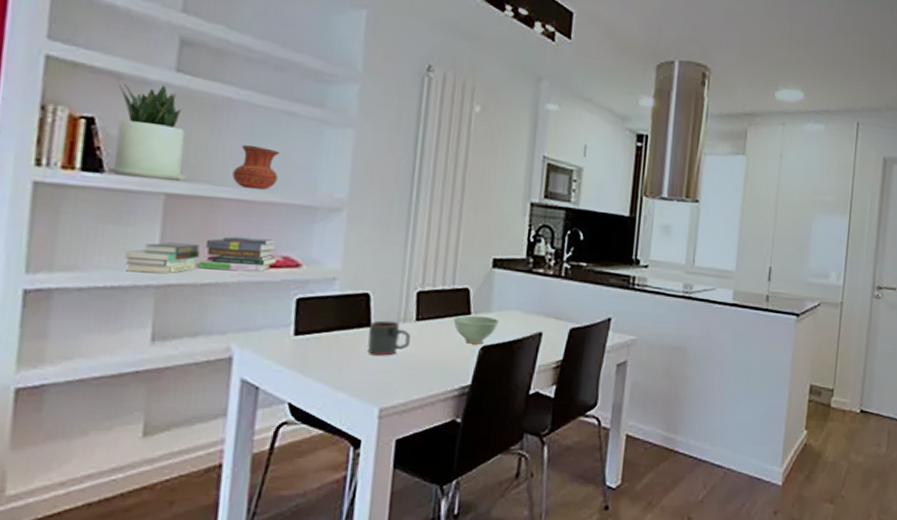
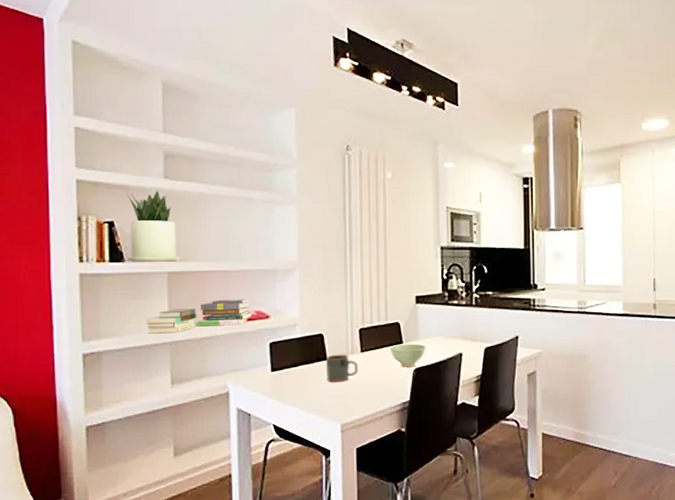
ceramic pot: present [232,145,281,191] -> none [213,228,245,262]

